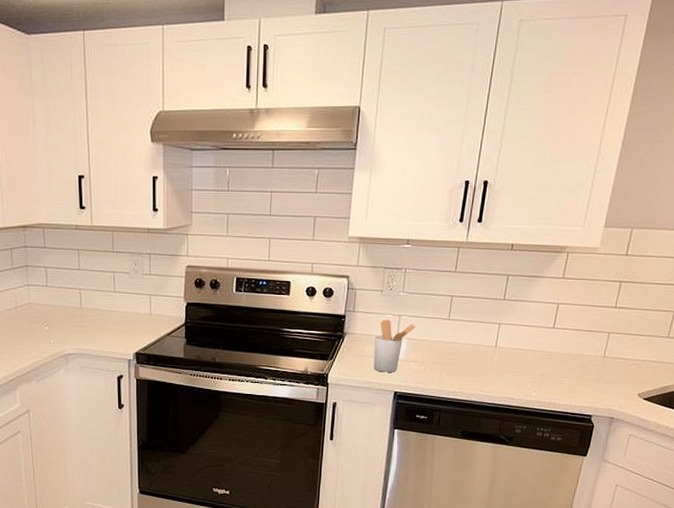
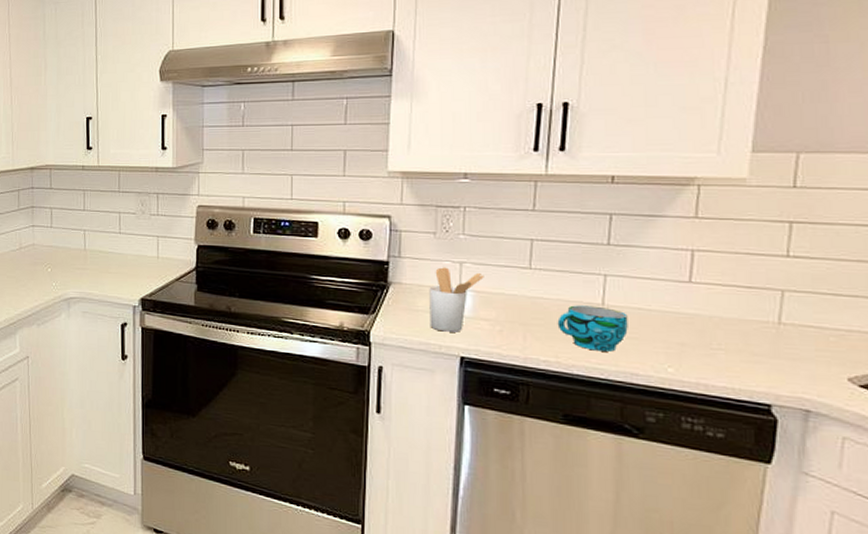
cup: none [464,348,511,382] -> present [557,305,628,352]

